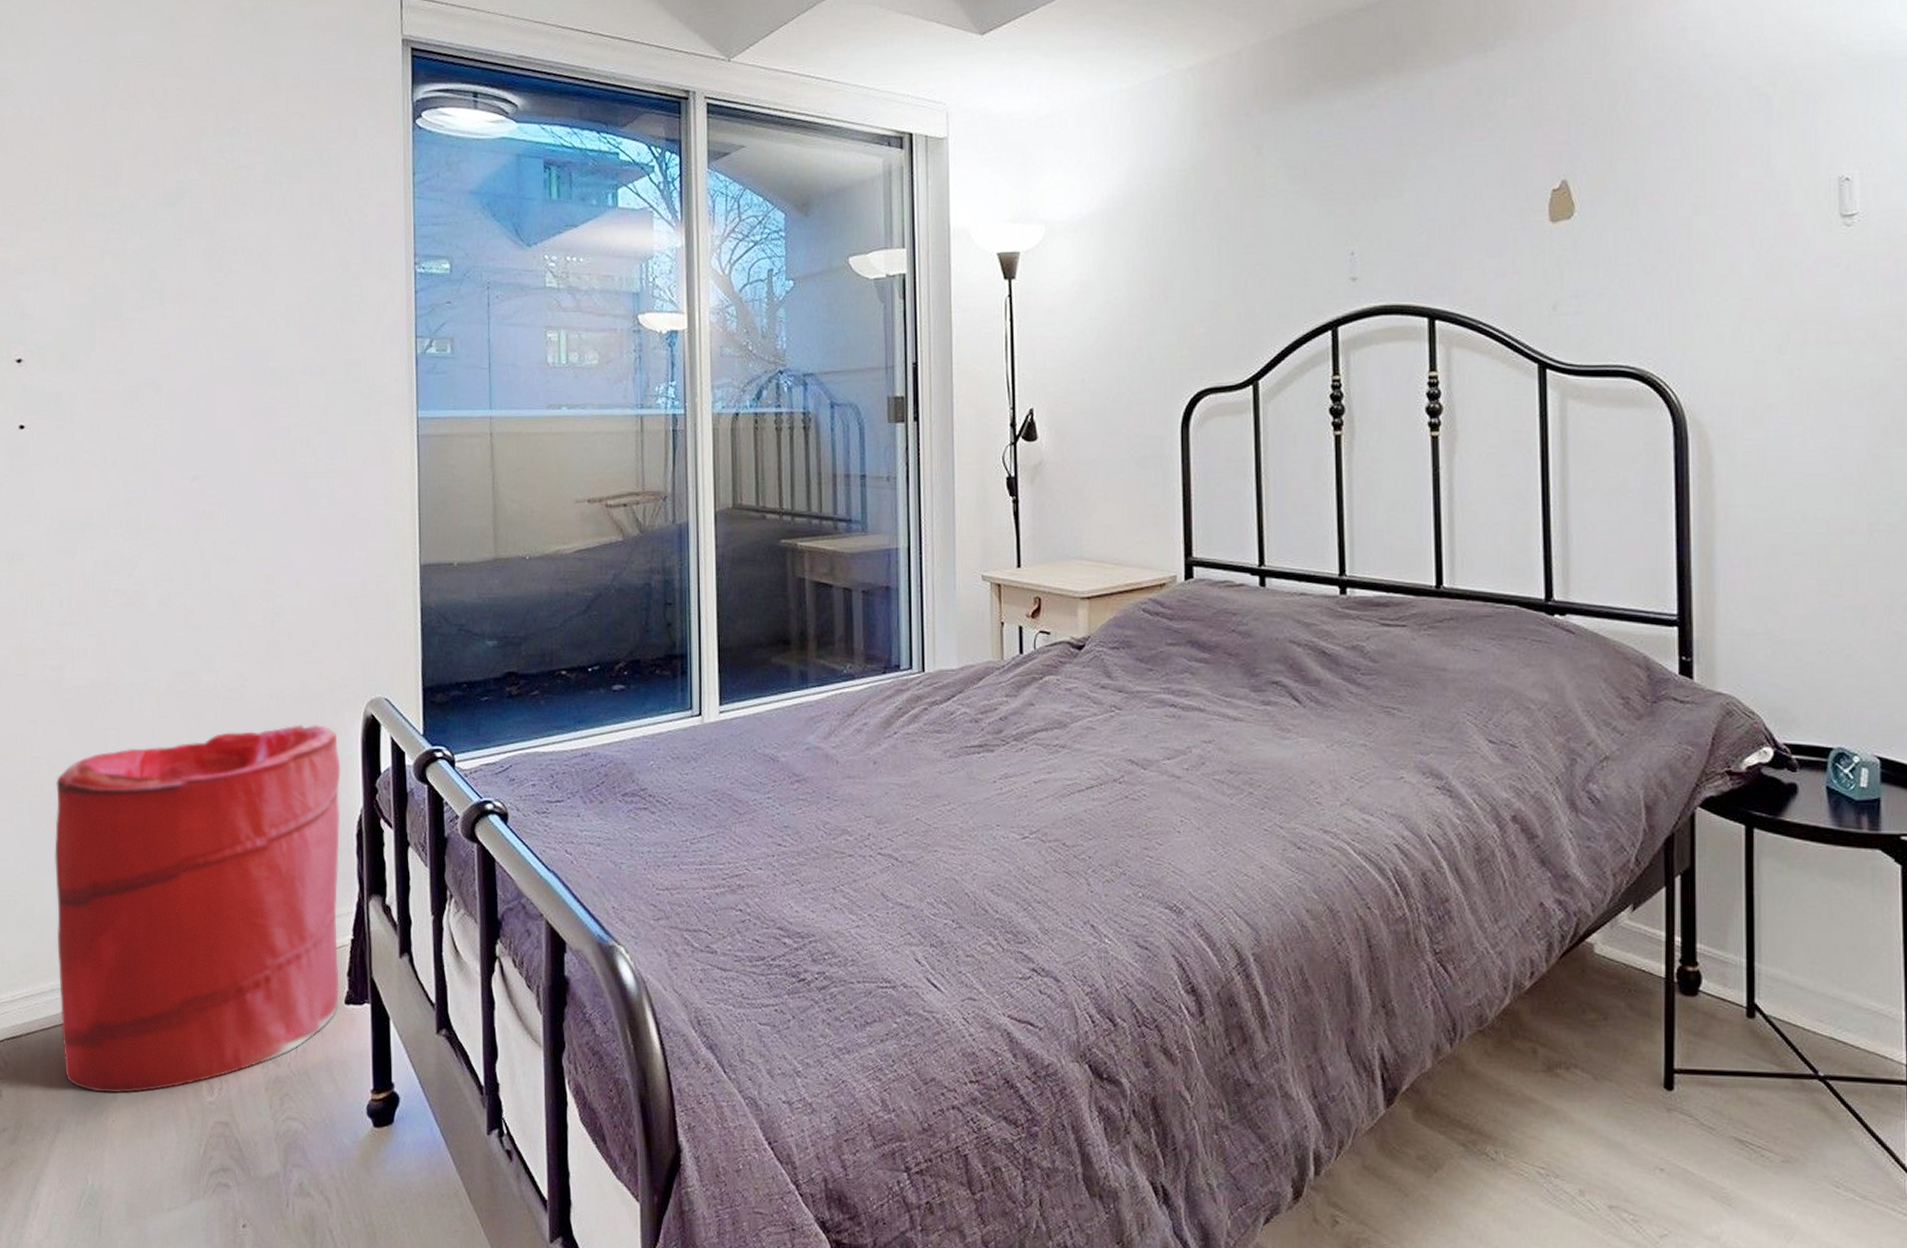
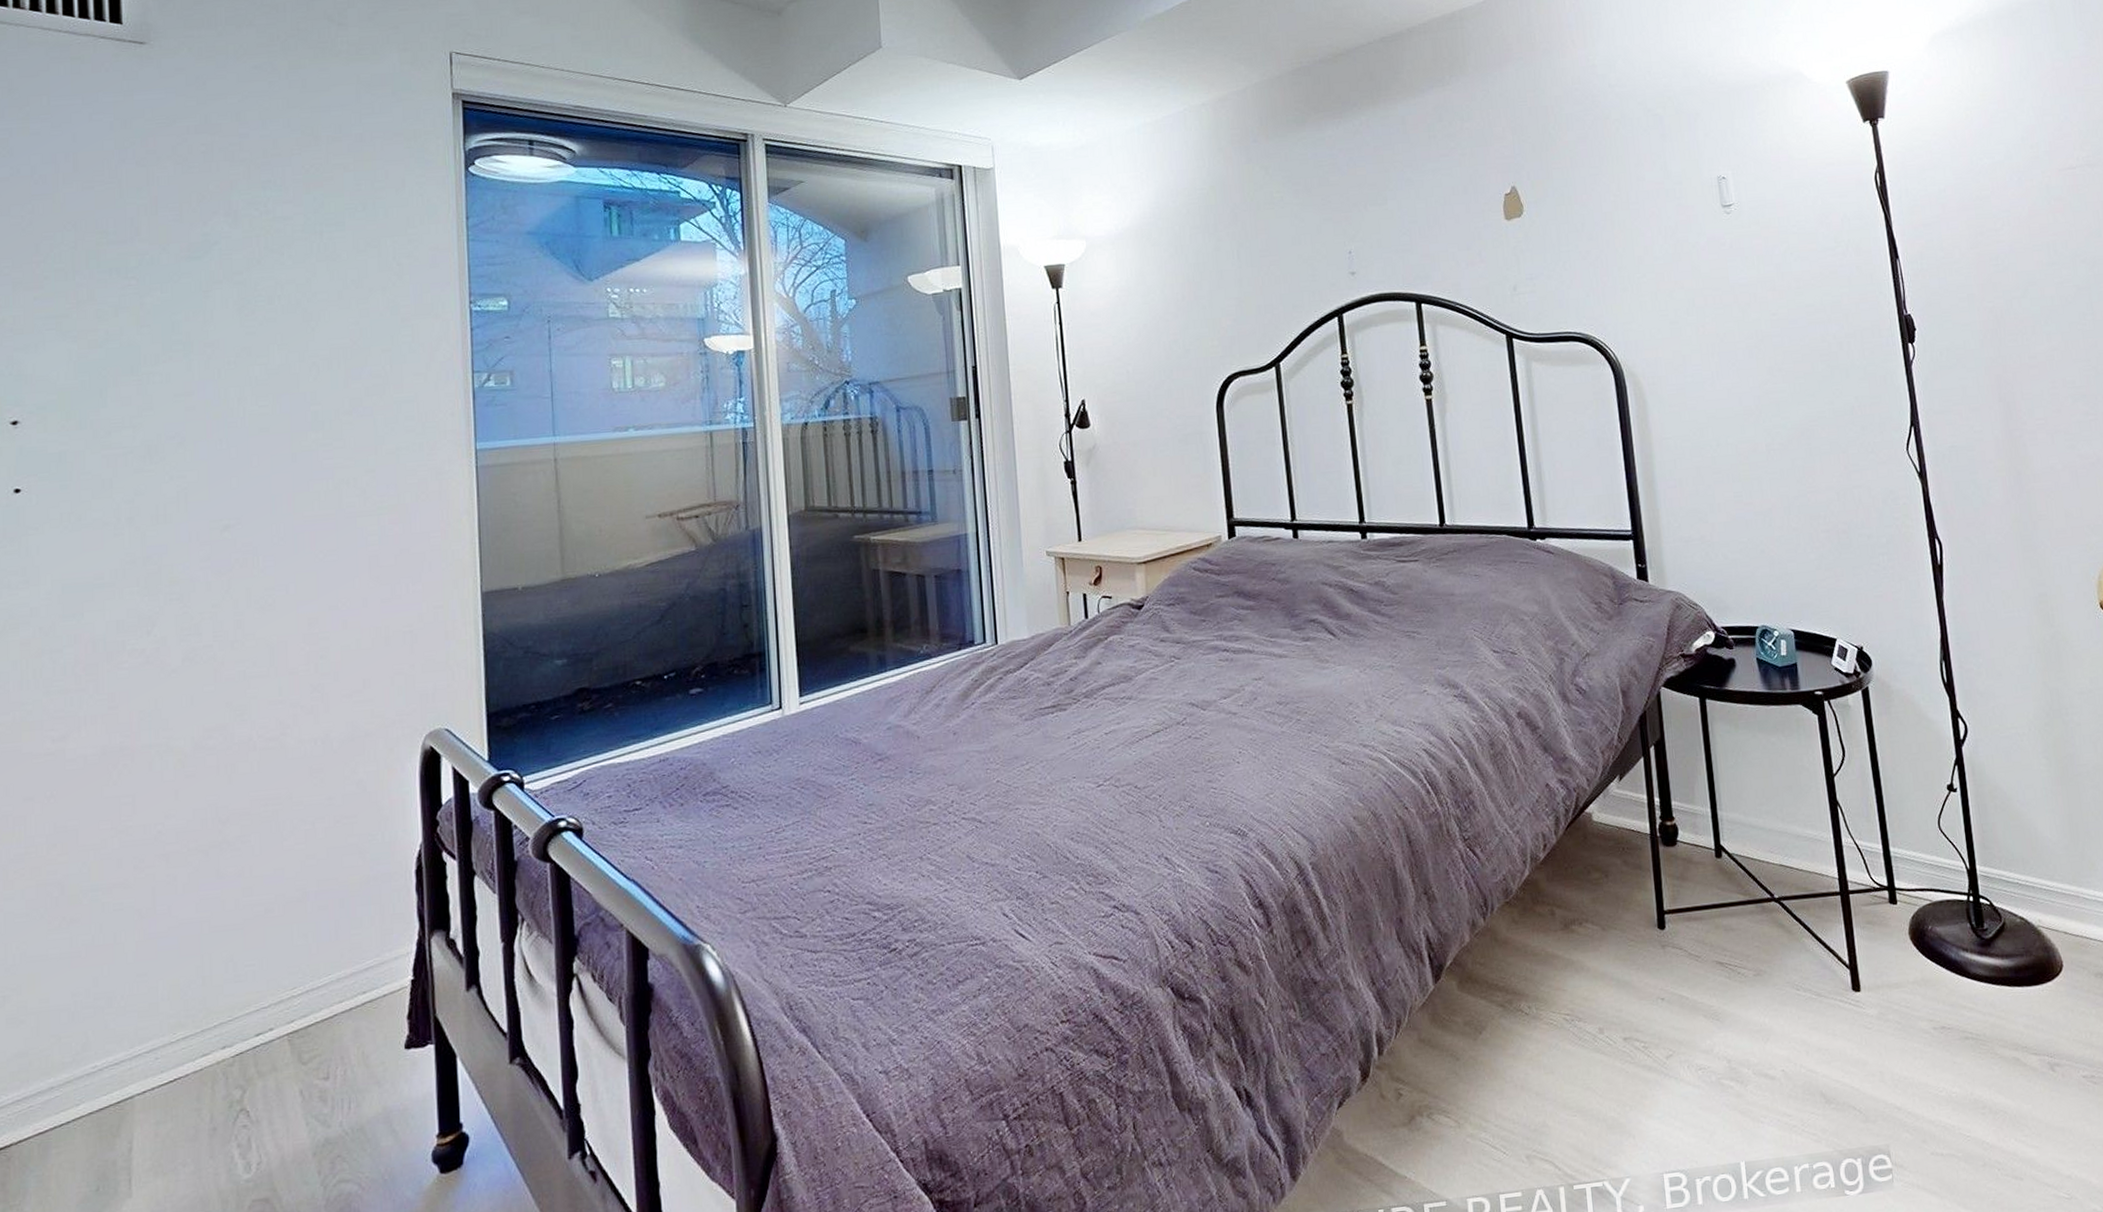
laundry hamper: present [55,725,341,1094] -> none [55,763,399,1192]

